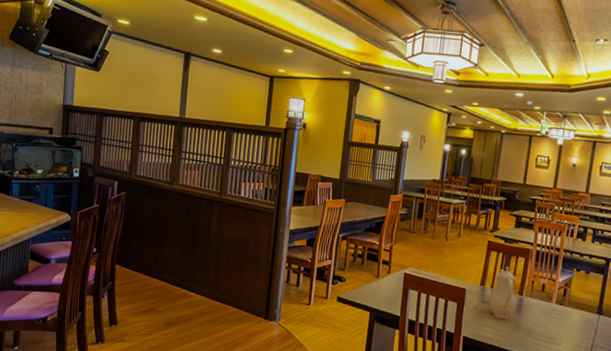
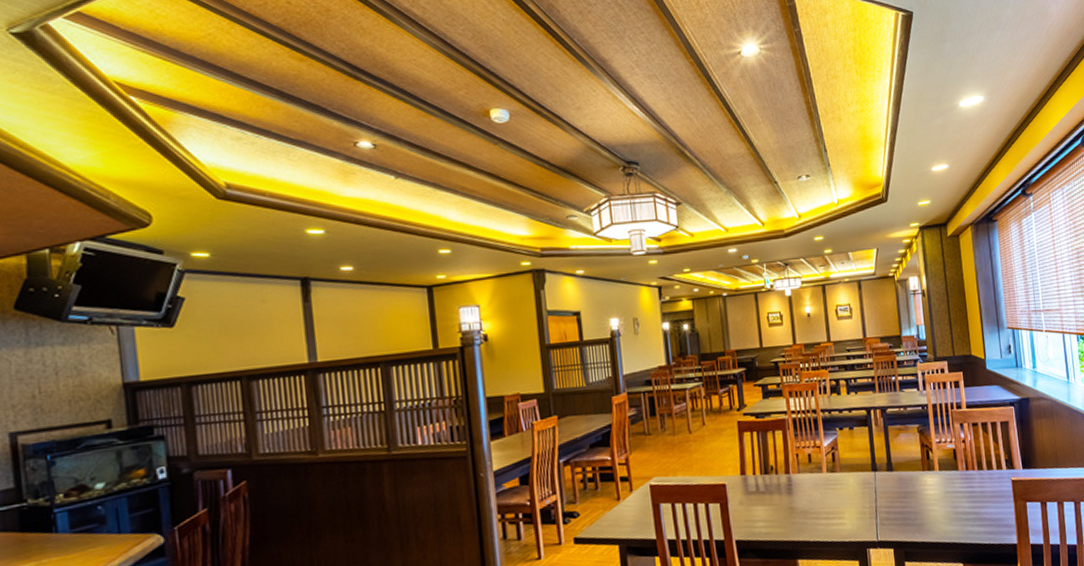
teapot: present [488,266,517,320] -> none [753,445,787,508]

